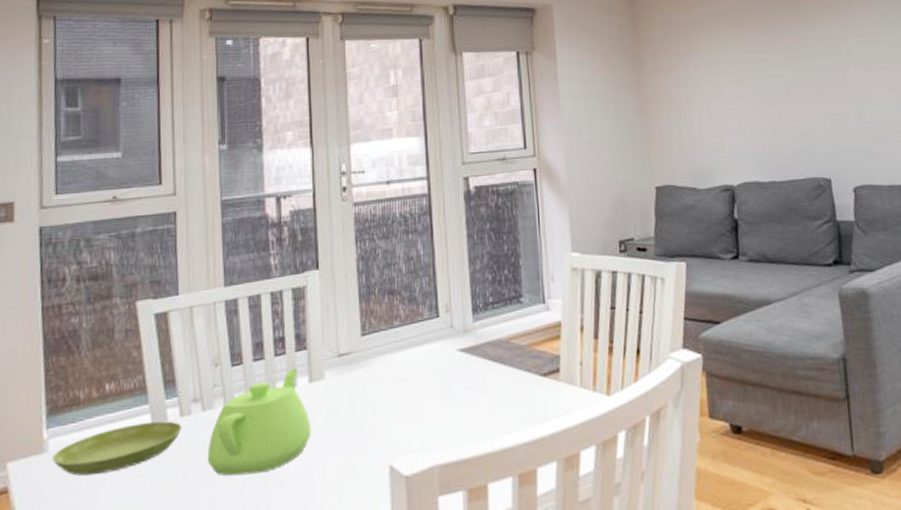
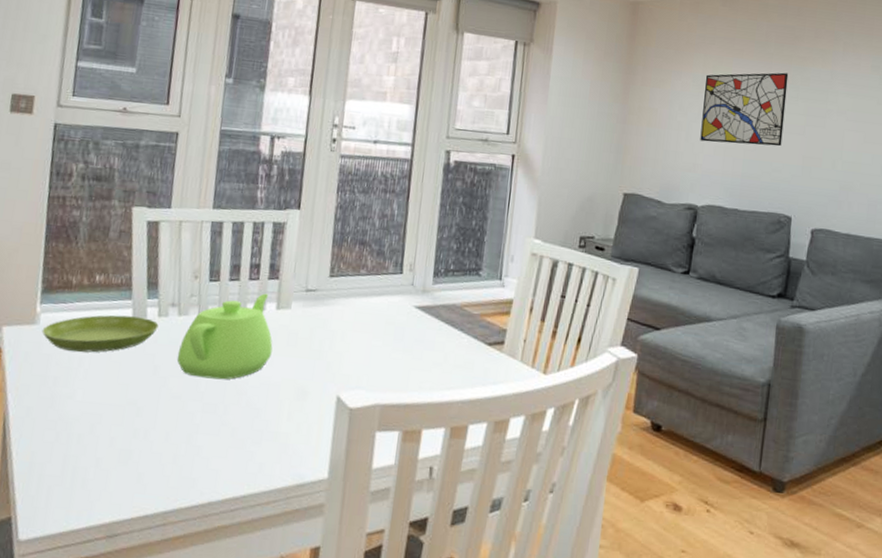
wall art: none [716,34,806,119] -> present [700,72,789,147]

